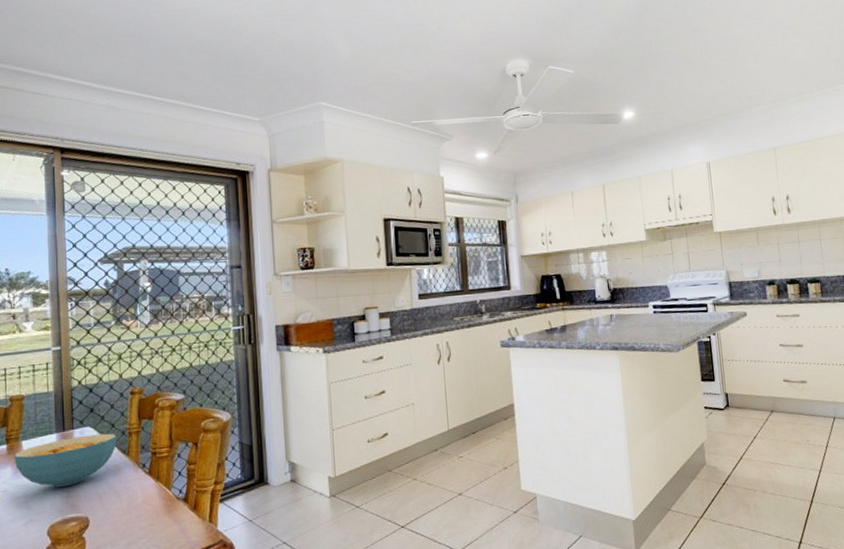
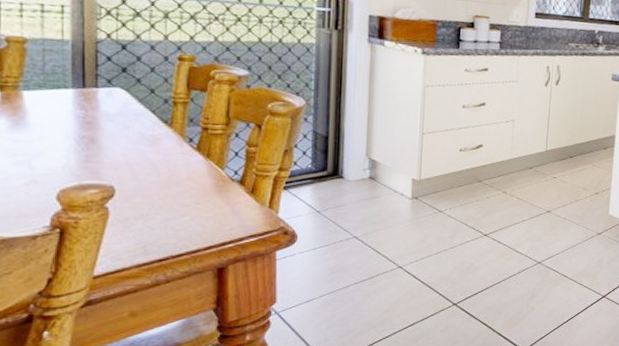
cereal bowl: present [14,433,117,488] -> none [10,96,157,150]

